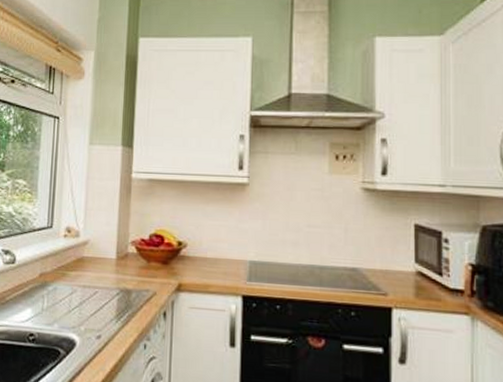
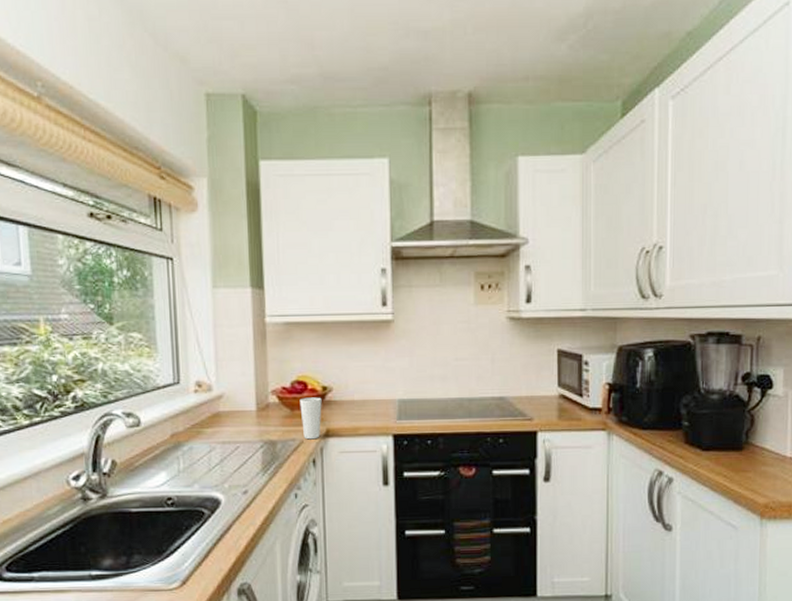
cup: none [156,250,177,292] -> present [299,397,322,440]

